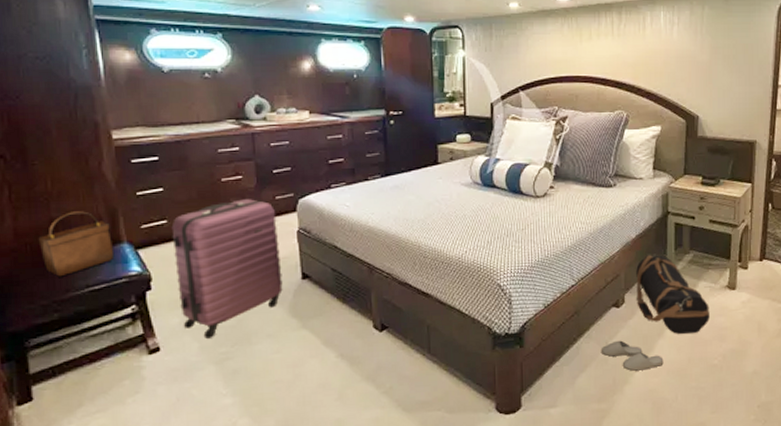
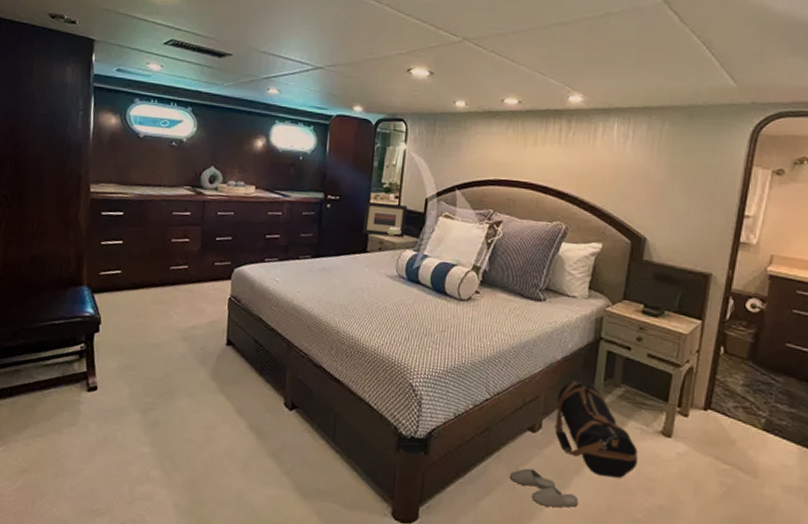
handbag: present [38,211,115,277] -> none [19,251,76,308]
suitcase: present [171,199,283,339] -> none [120,261,213,387]
picture frame: none [430,112,475,146] -> present [362,201,408,238]

